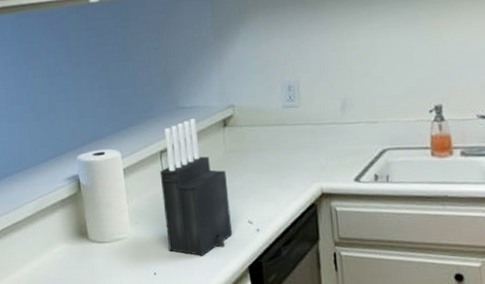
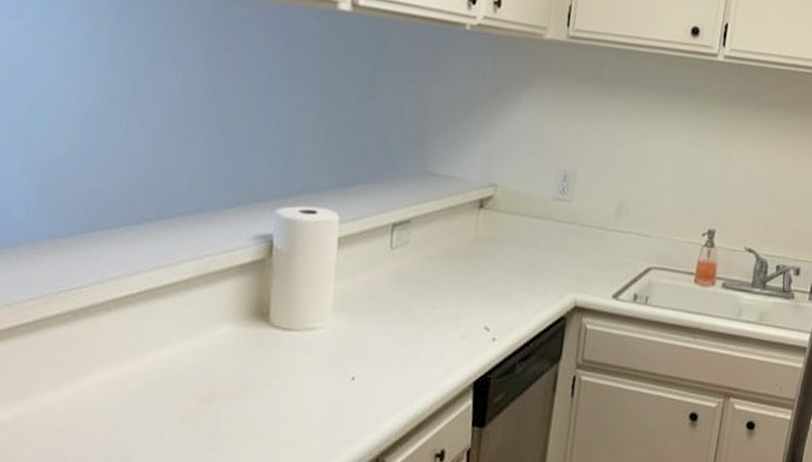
knife block: present [160,118,232,256] -> none [378,189,470,363]

